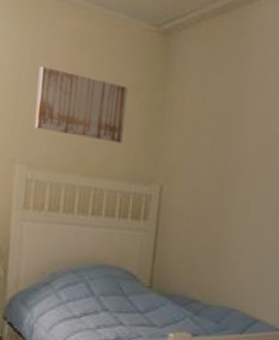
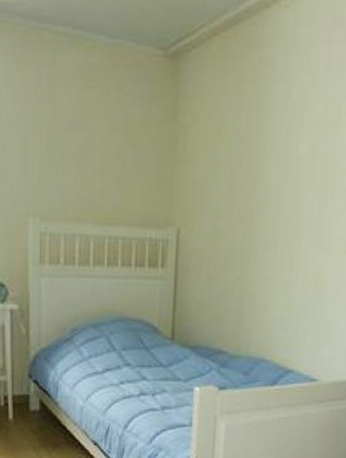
wall art: present [35,66,128,143] -> none [44,110,136,186]

